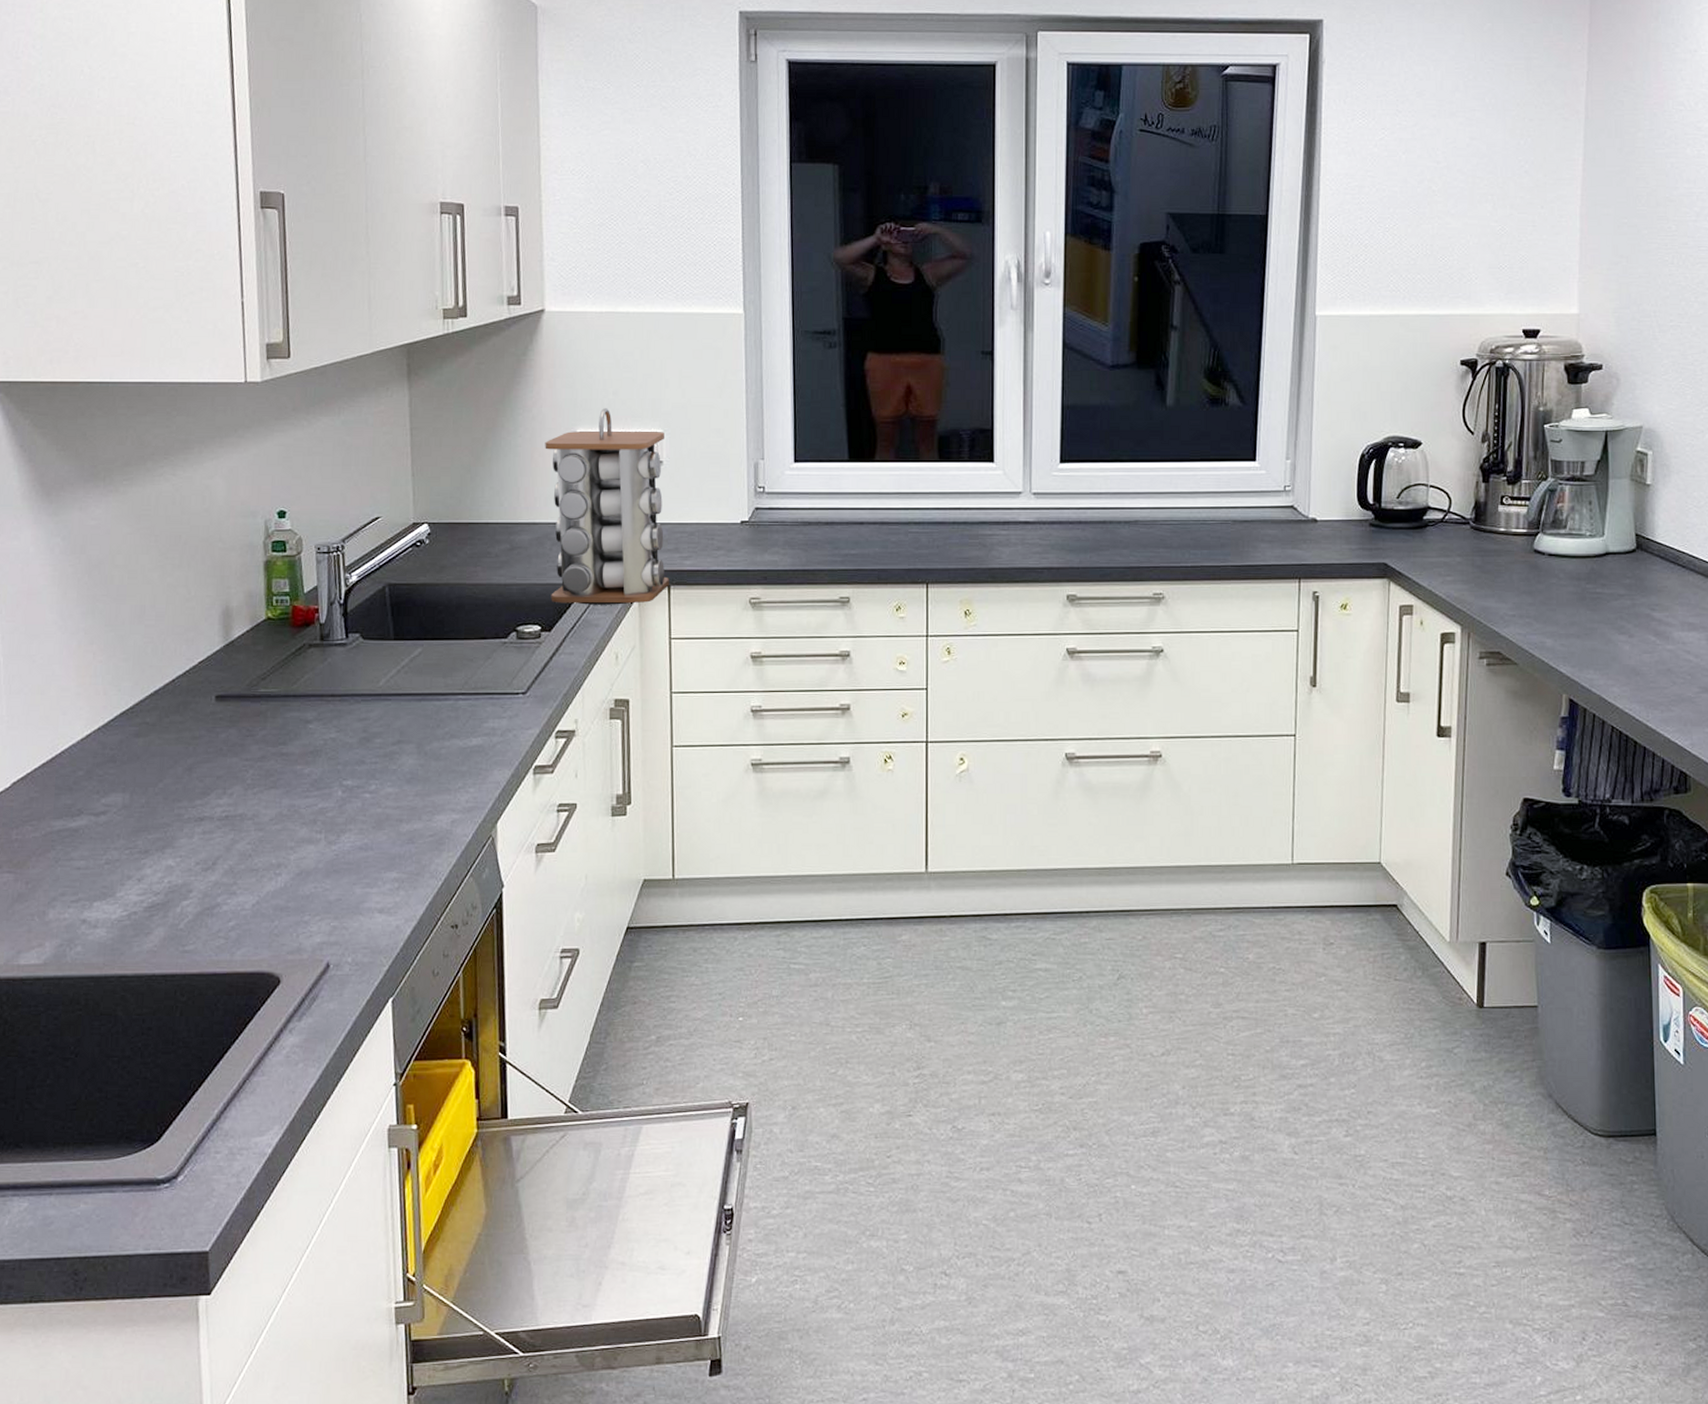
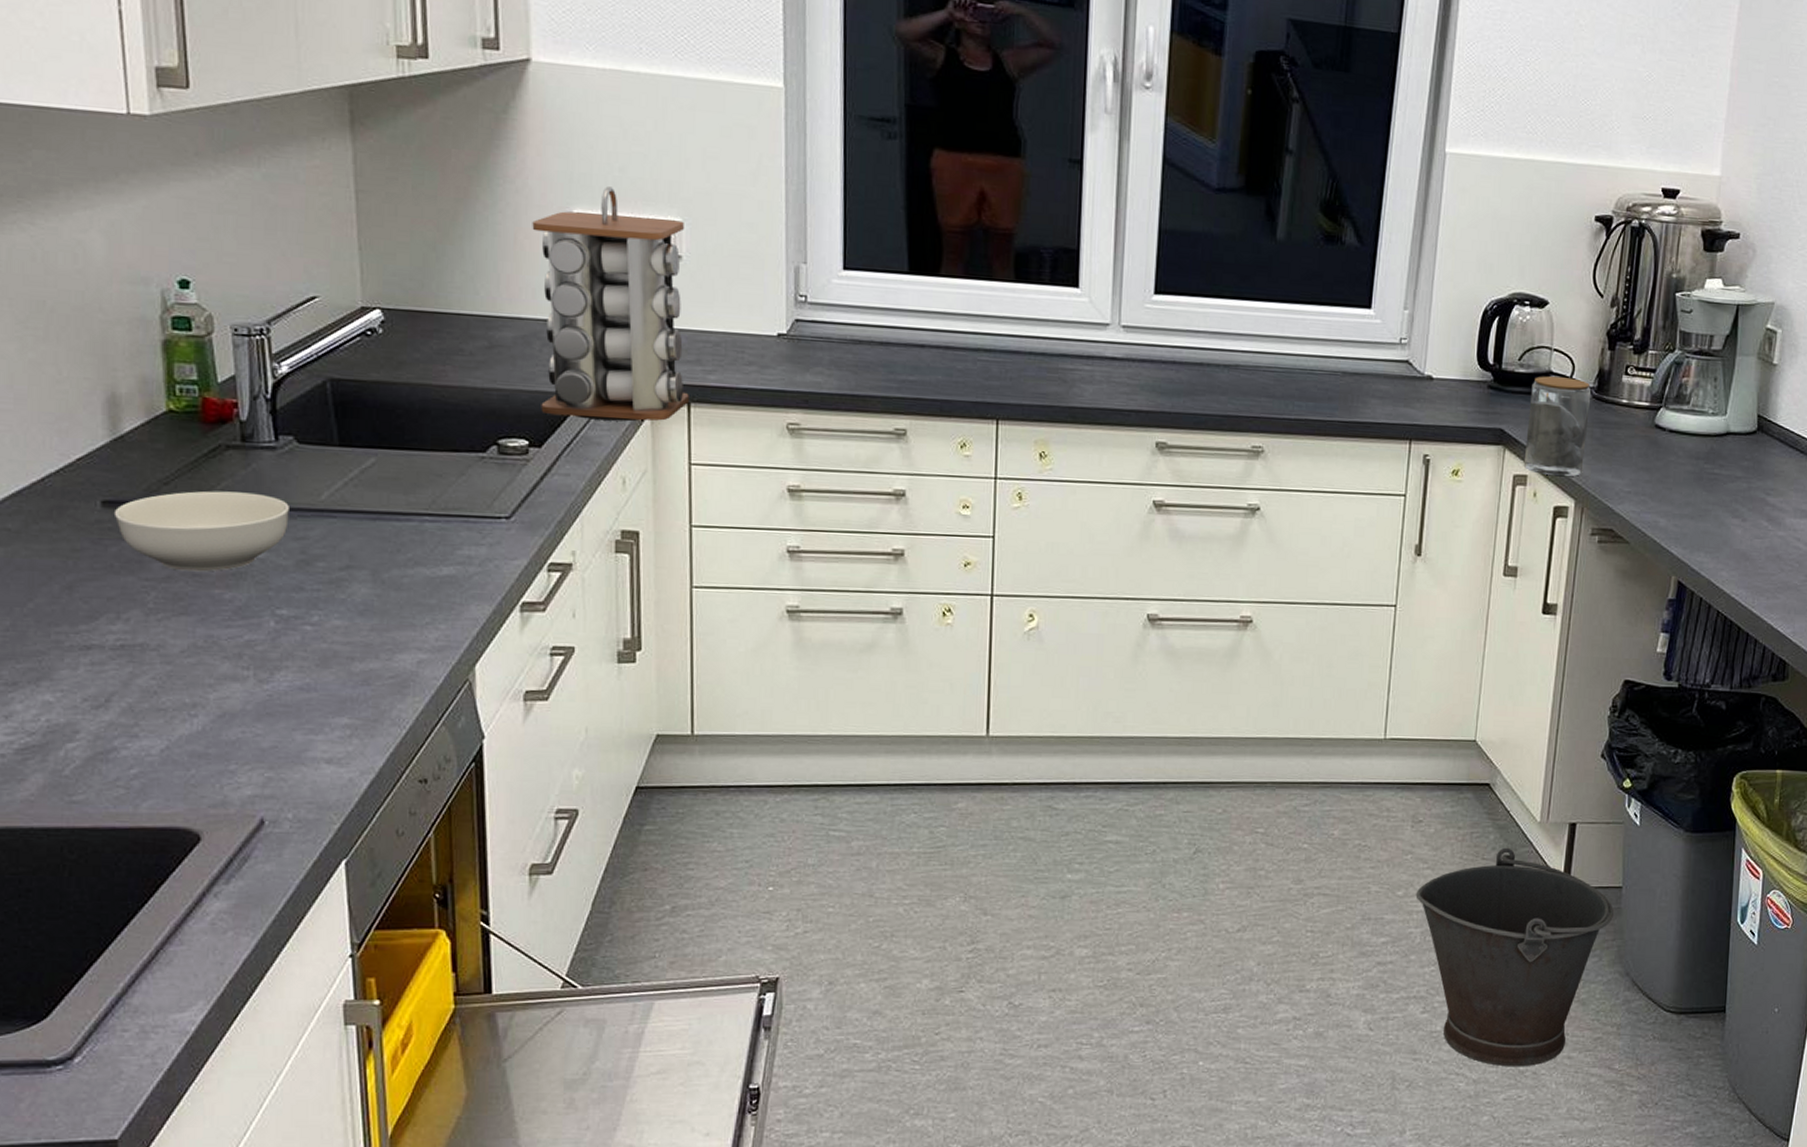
bowl: none [224,683,355,751] -> present [113,491,289,572]
bucket: none [1331,968,1532,1193] -> present [1415,847,1615,1067]
jar: none [1408,511,1469,605] -> present [1523,376,1592,477]

